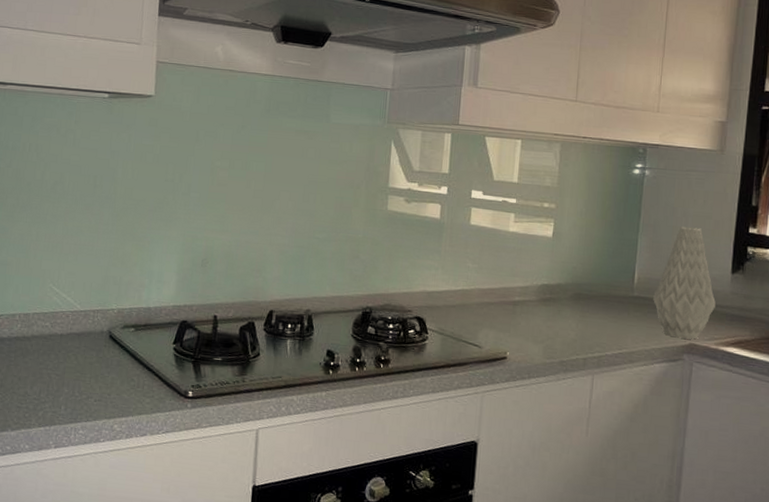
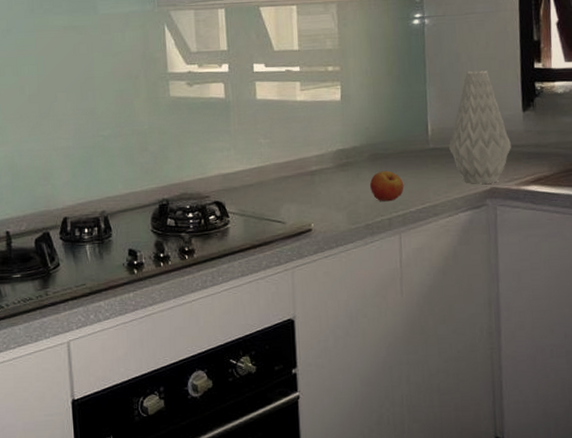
apple: none [569,311,604,342] -> present [369,170,404,202]

